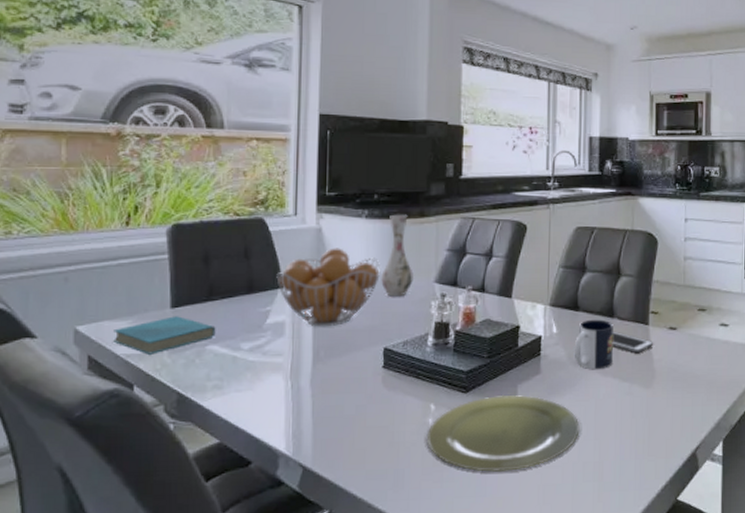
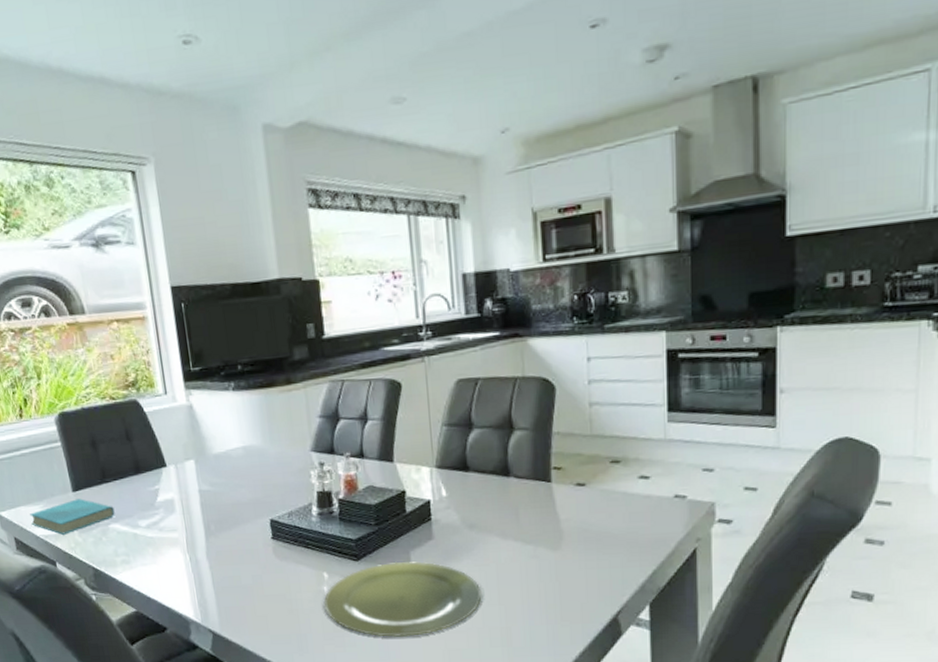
fruit basket: present [276,248,381,327] -> none [158,423,256,503]
vase: present [381,214,414,297] -> none [256,383,289,469]
mug: present [574,319,613,370] -> none [467,479,512,533]
cell phone: present [612,331,654,354] -> none [509,490,559,514]

